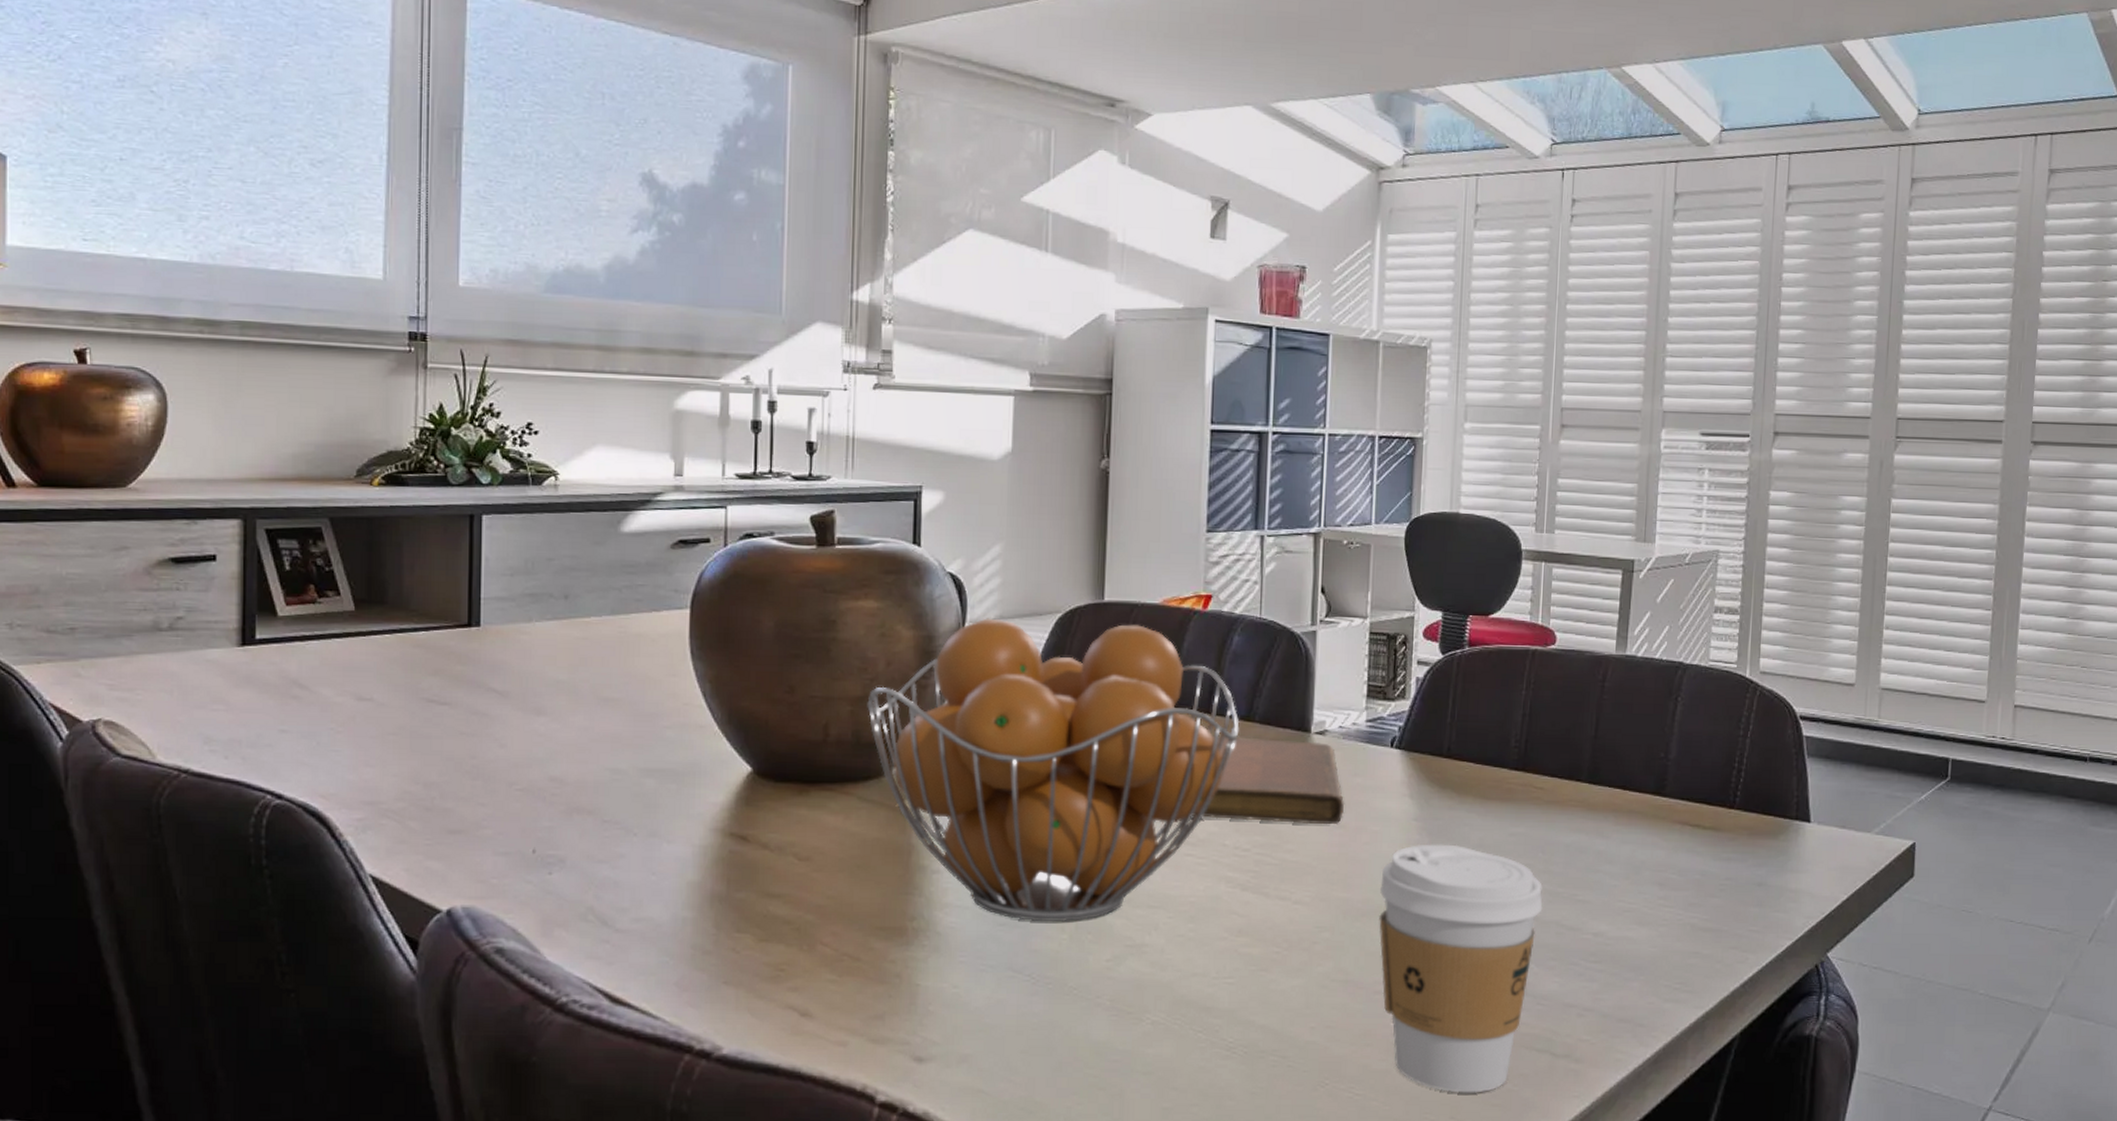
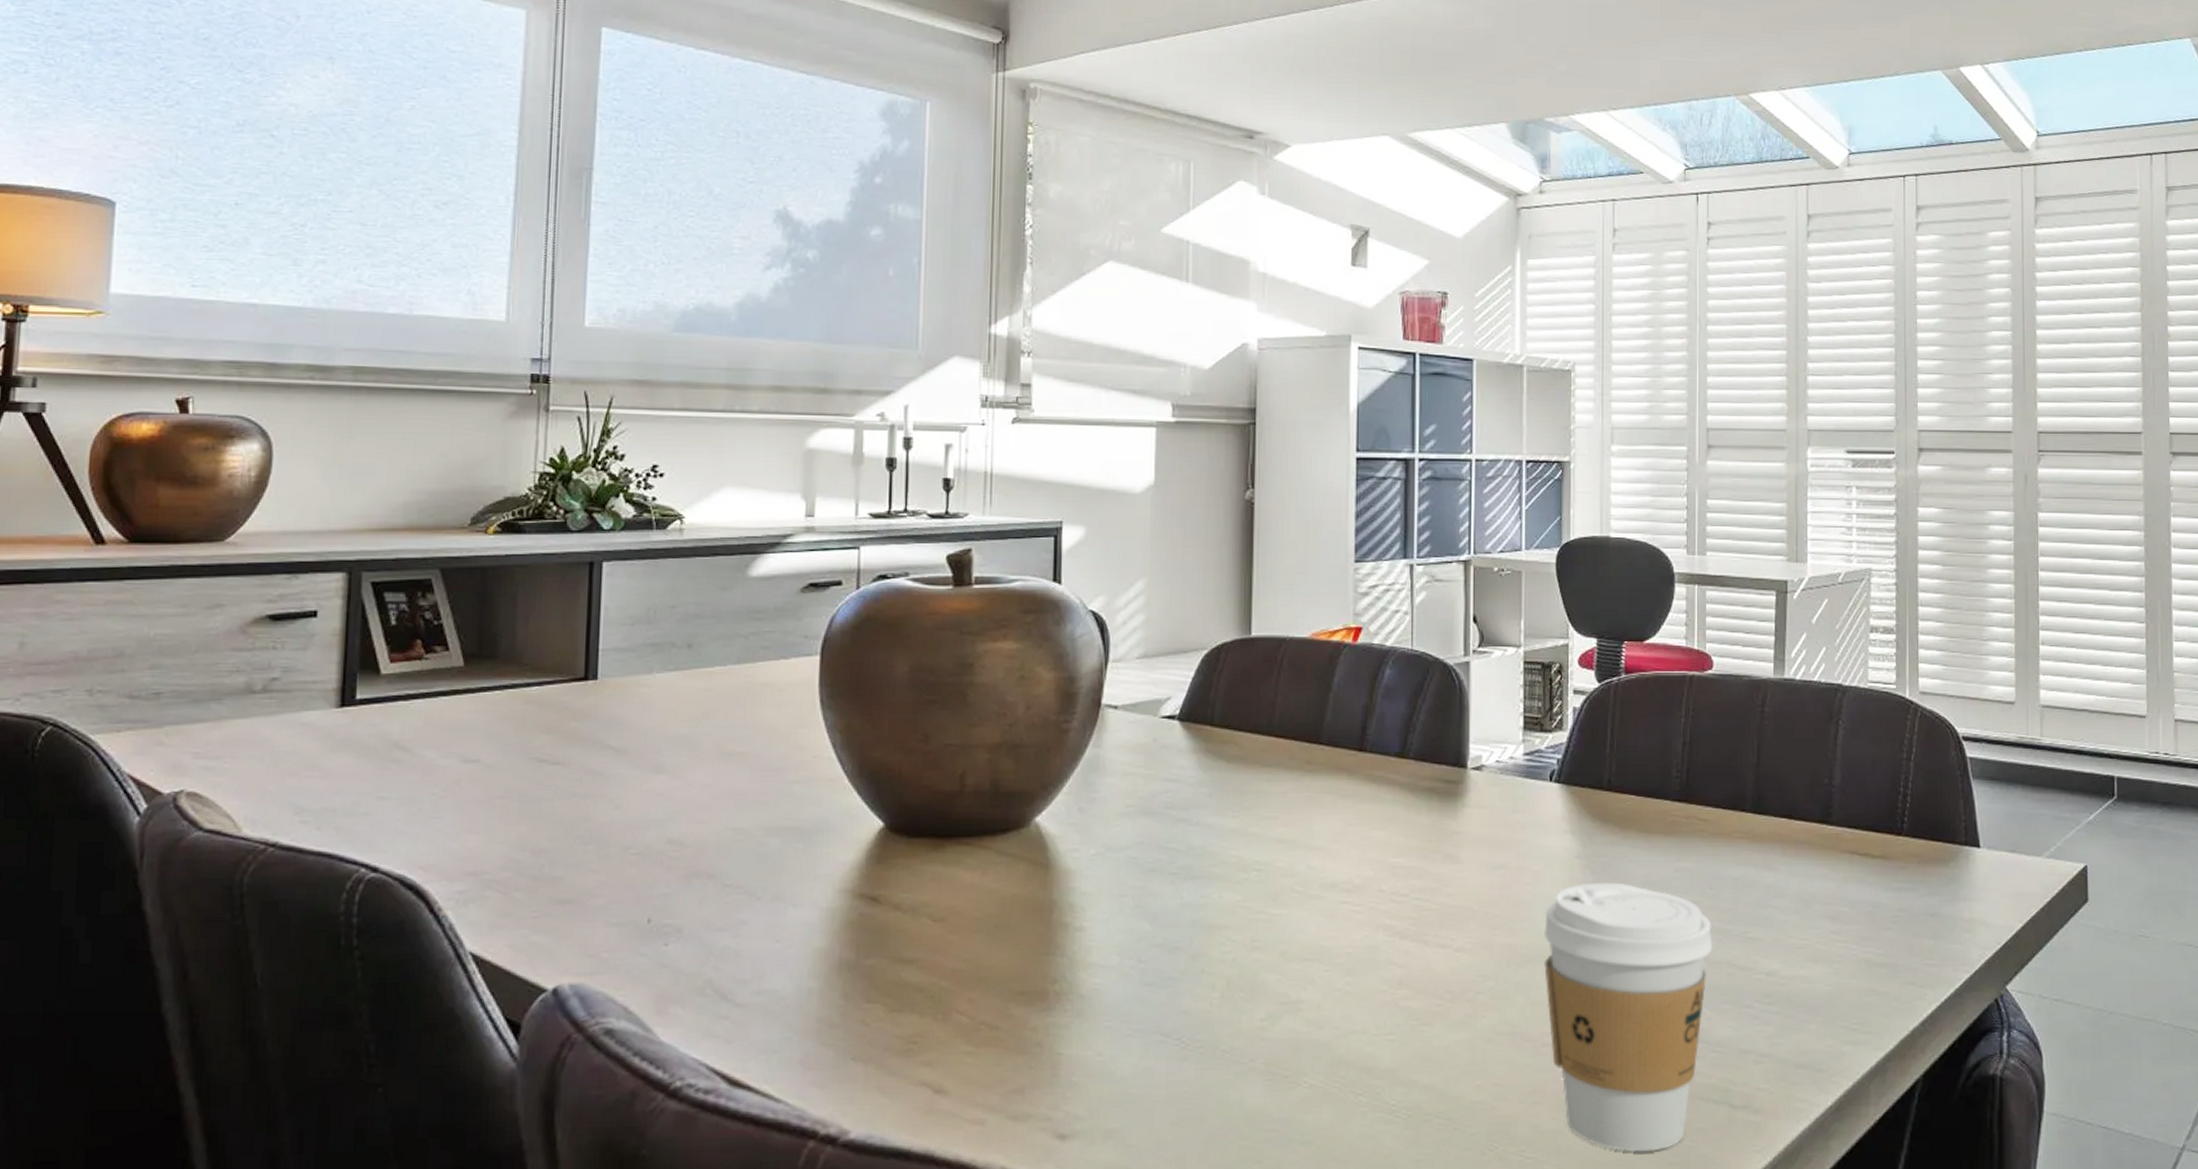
fruit basket: present [867,618,1240,922] -> none [1006,657,1394,981]
notebook: present [1191,736,1345,825] -> none [1346,775,1505,866]

